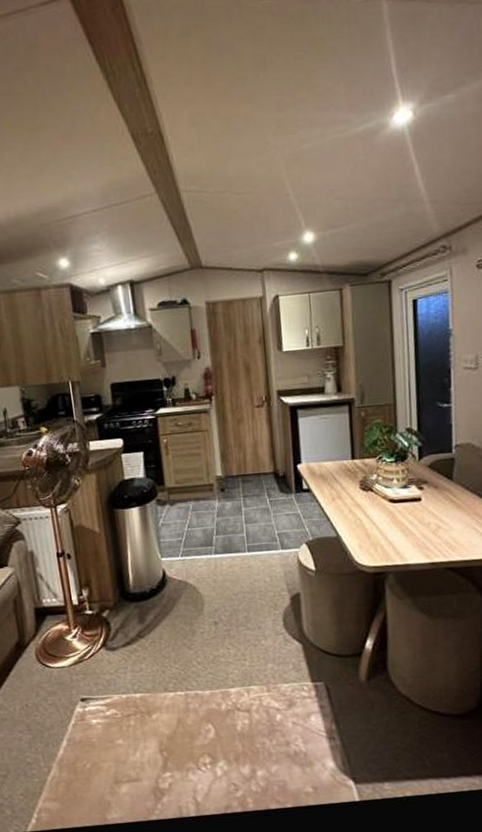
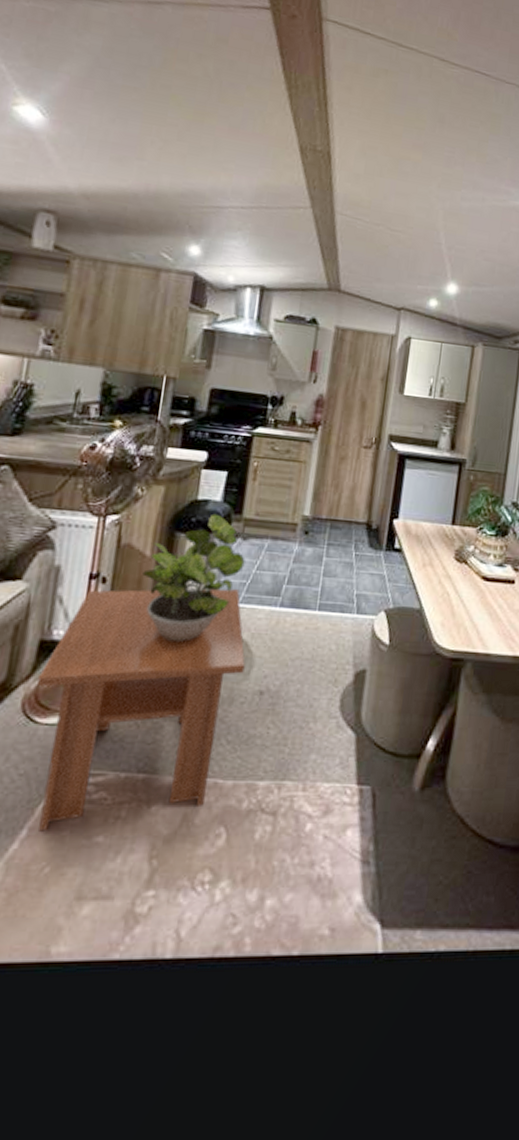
coffee table: none [41,546,198,741] -> present [36,588,245,832]
potted plant: none [97,488,177,594] -> present [142,513,245,642]

